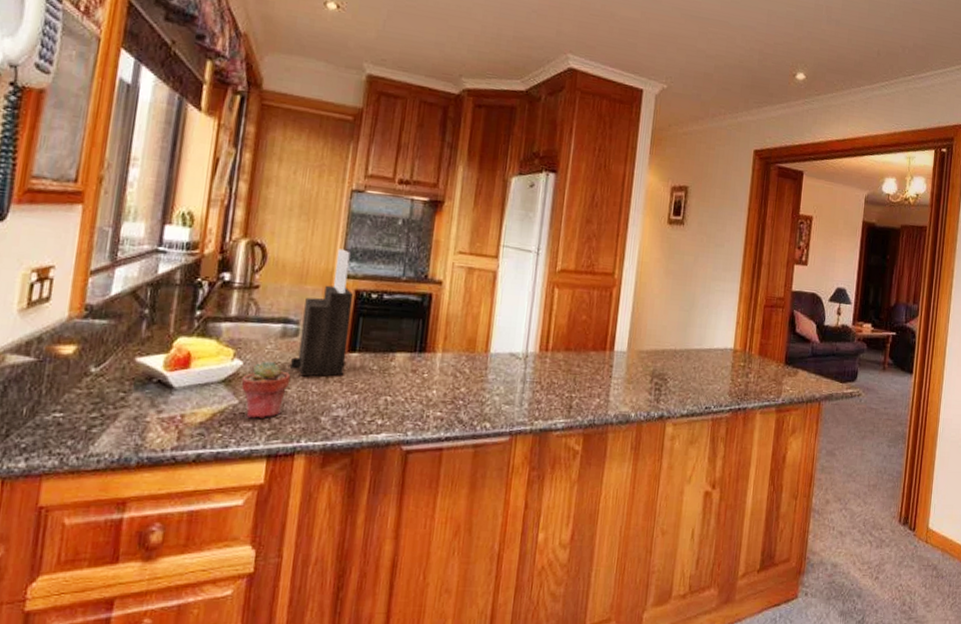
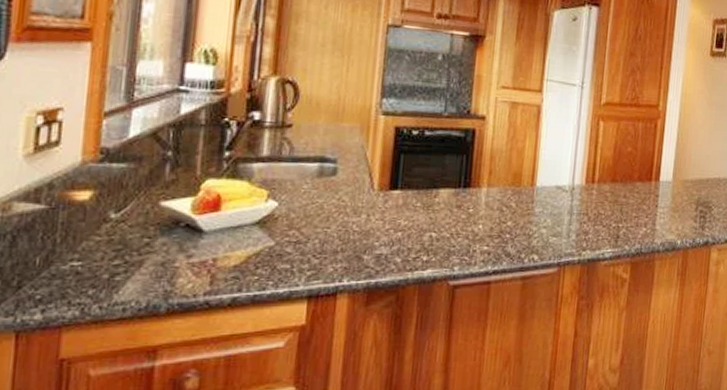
potted succulent: present [241,361,291,419] -> none [277,201,330,260]
knife block: present [289,248,354,377] -> none [328,85,394,216]

